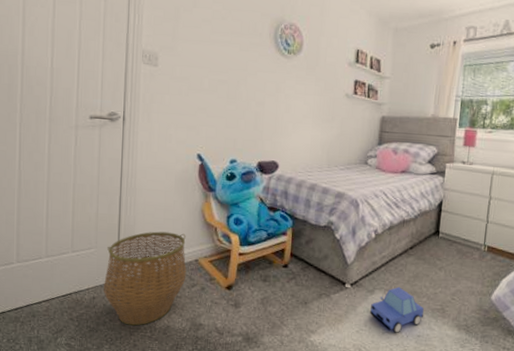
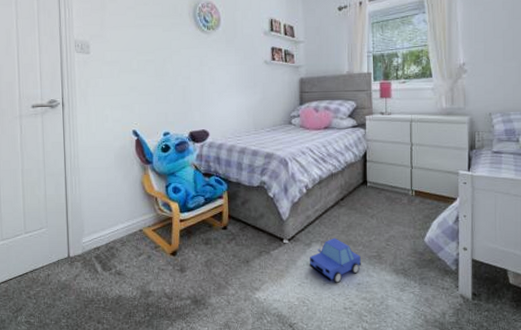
basket: present [103,231,187,326] -> none [56,206,133,298]

